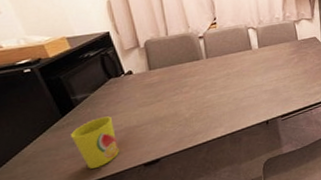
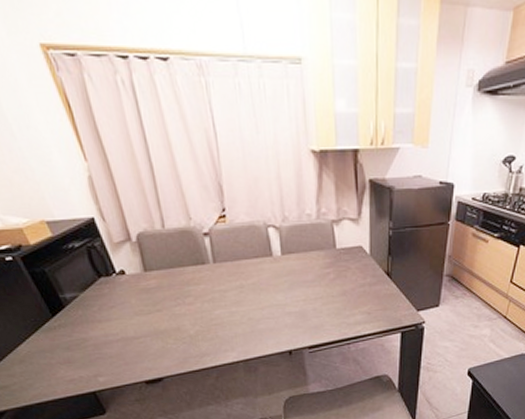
cup: present [71,116,119,169] -> none [64,322,117,378]

